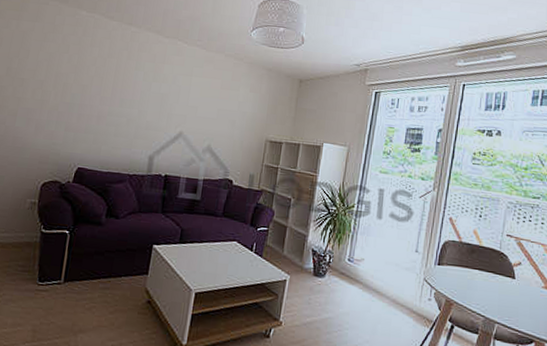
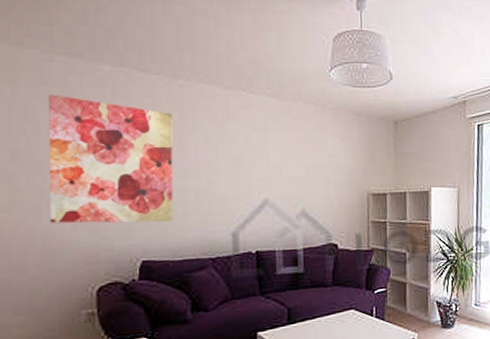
wall art: none [20,29,123,140] -> present [47,94,174,224]

